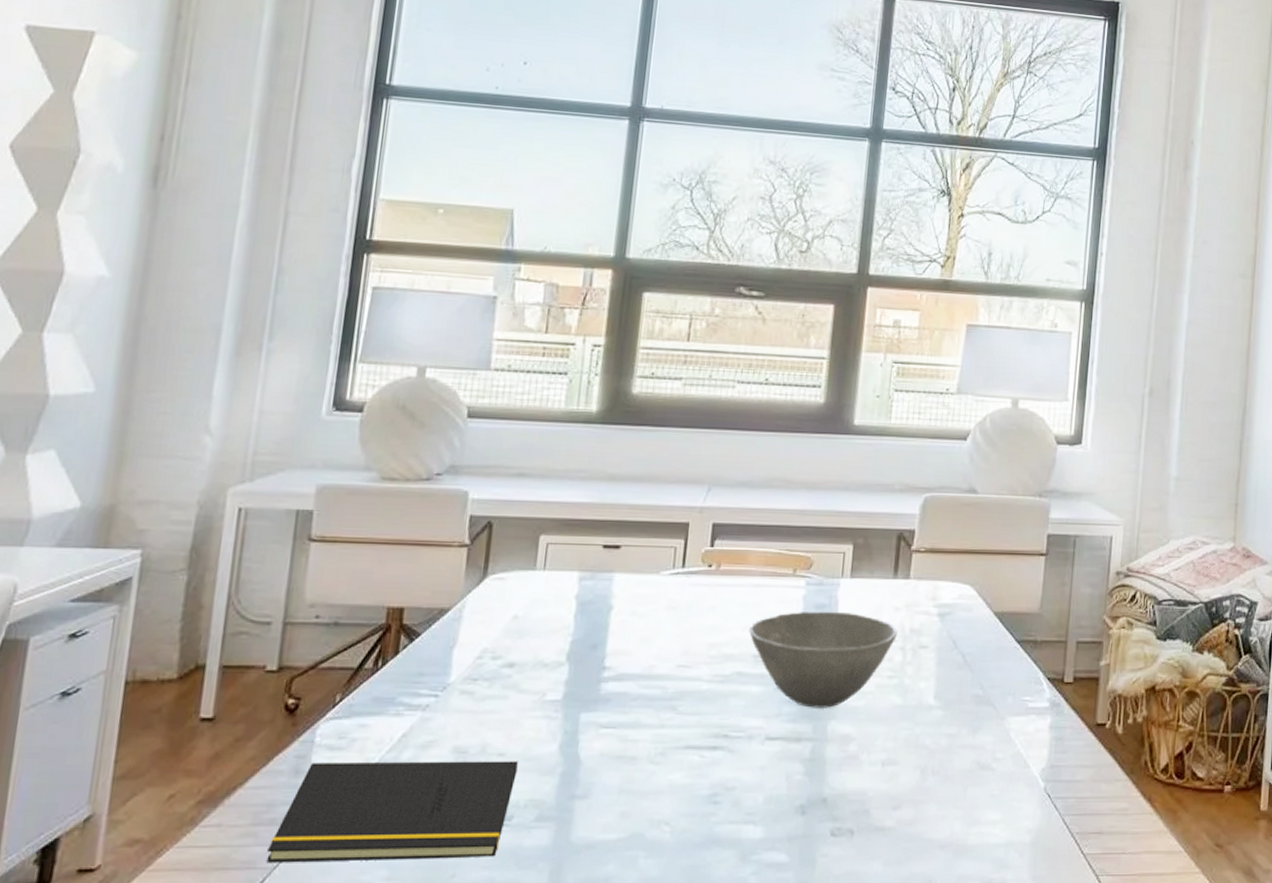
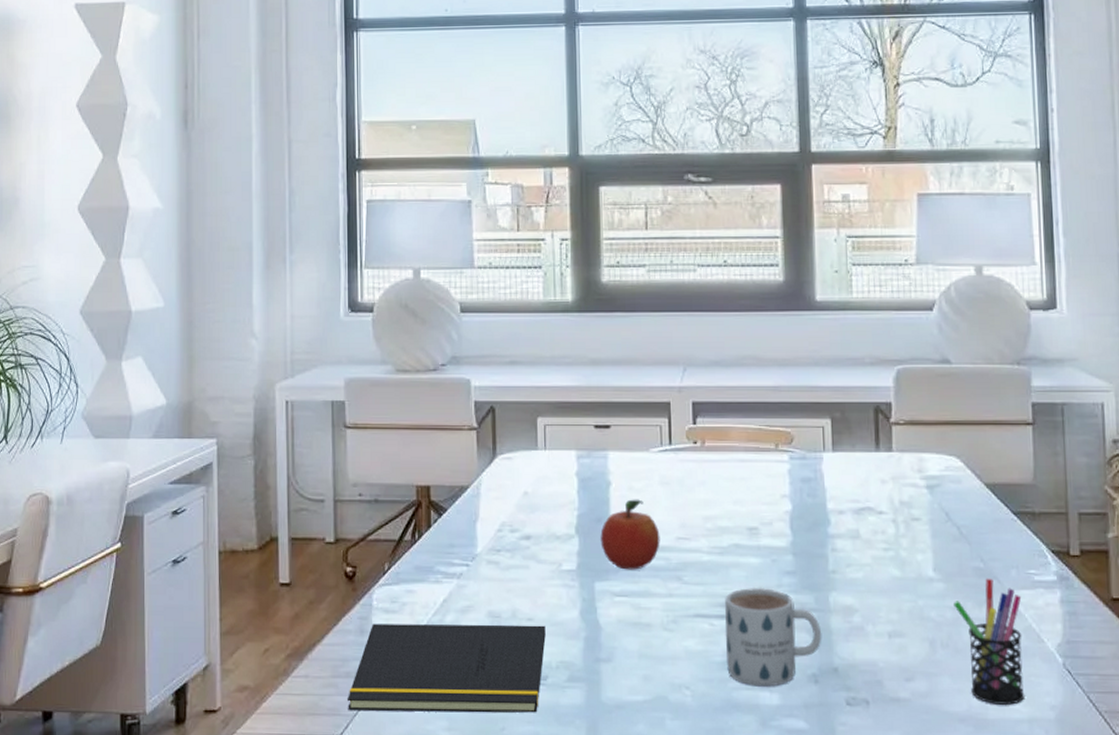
fruit: none [592,624,660,700] -> present [600,499,660,570]
mug: none [712,718,816,820] -> present [725,588,822,687]
bowl: present [749,611,898,708] -> none [740,484,887,580]
pen holder: none [949,705,1014,831] -> present [953,578,1025,706]

